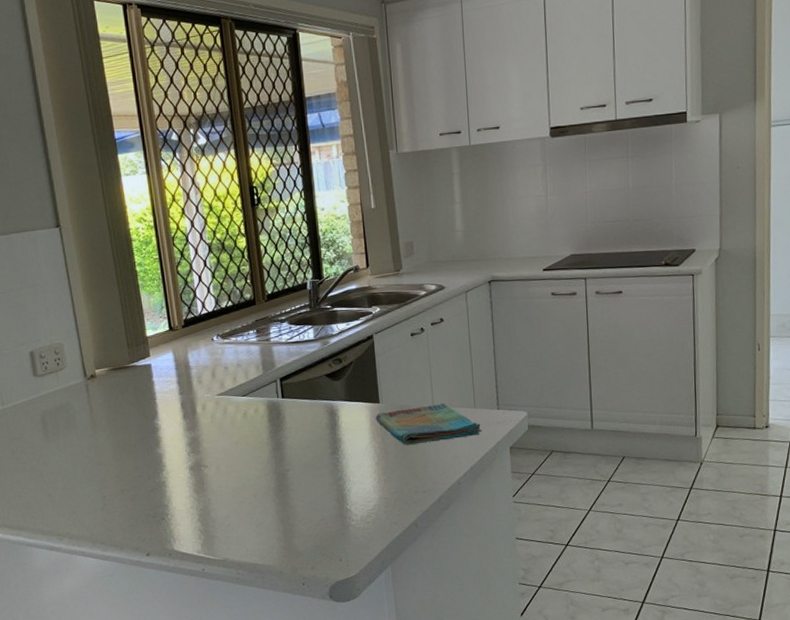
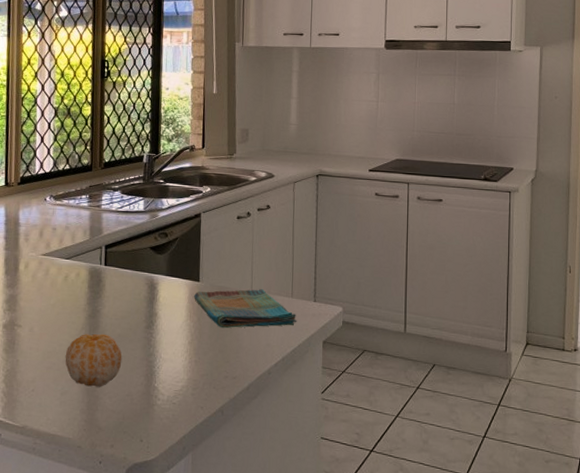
fruit: none [255,464,312,516] -> present [65,333,122,387]

